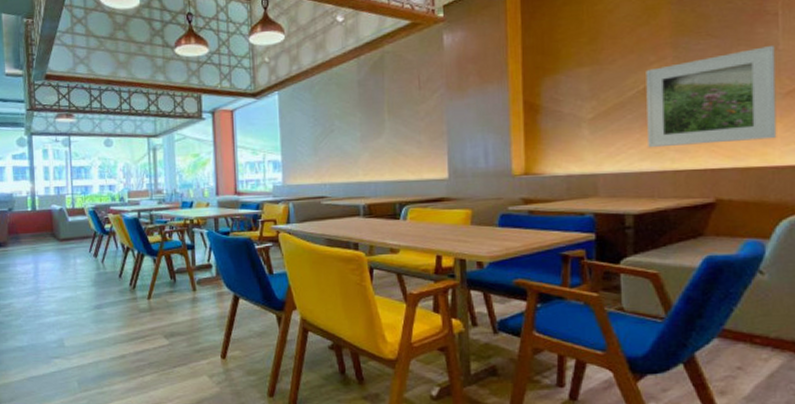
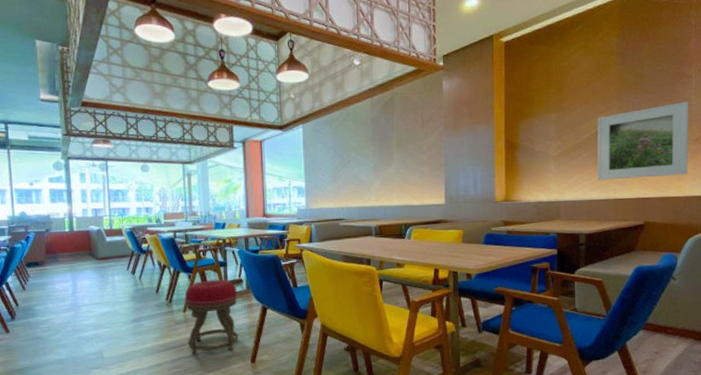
stool: none [149,264,208,346] -> present [185,279,239,354]

